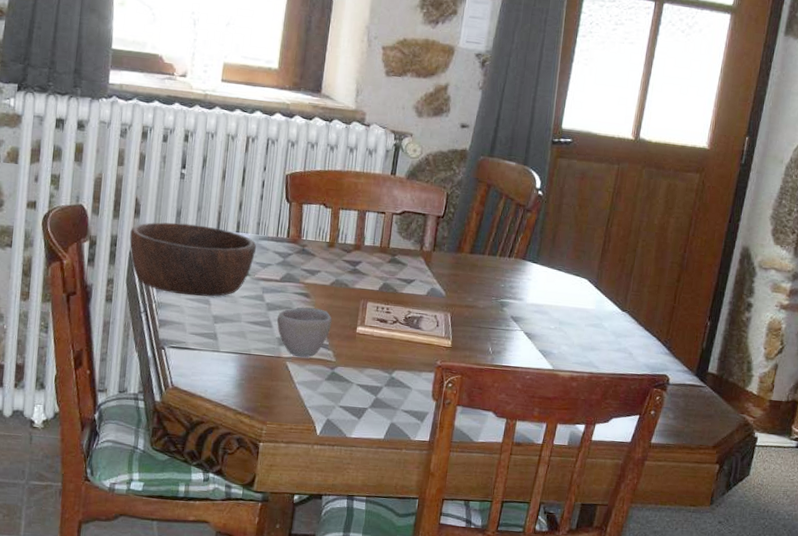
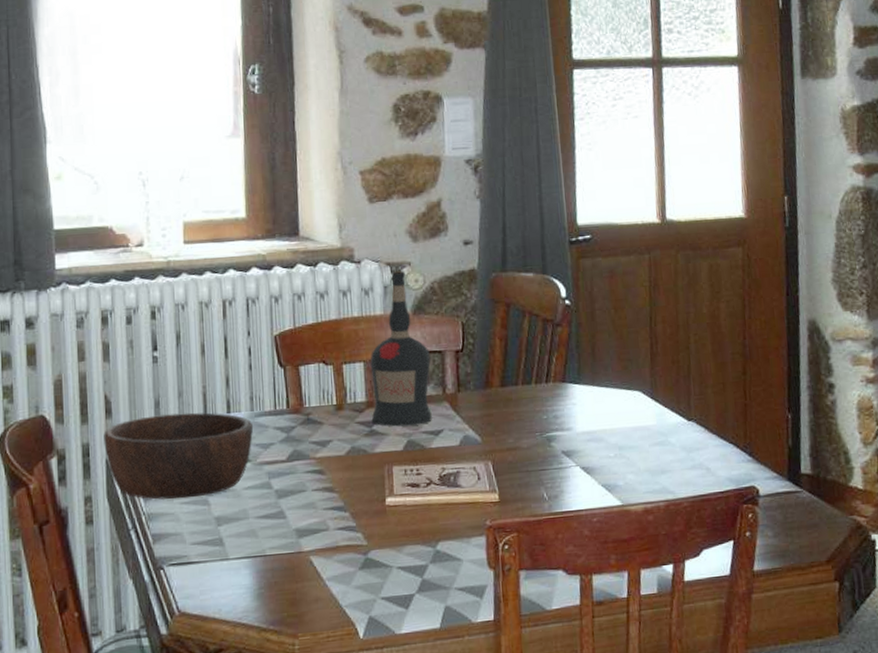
cup: present [277,307,332,358] -> none [291,485,356,548]
liquor bottle: none [356,138,416,272] -> present [370,270,432,427]

